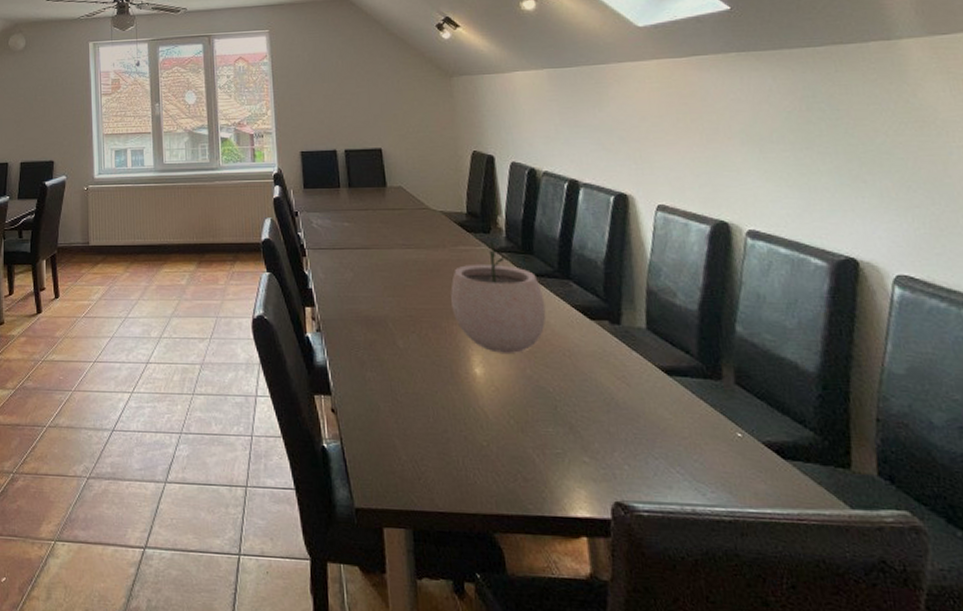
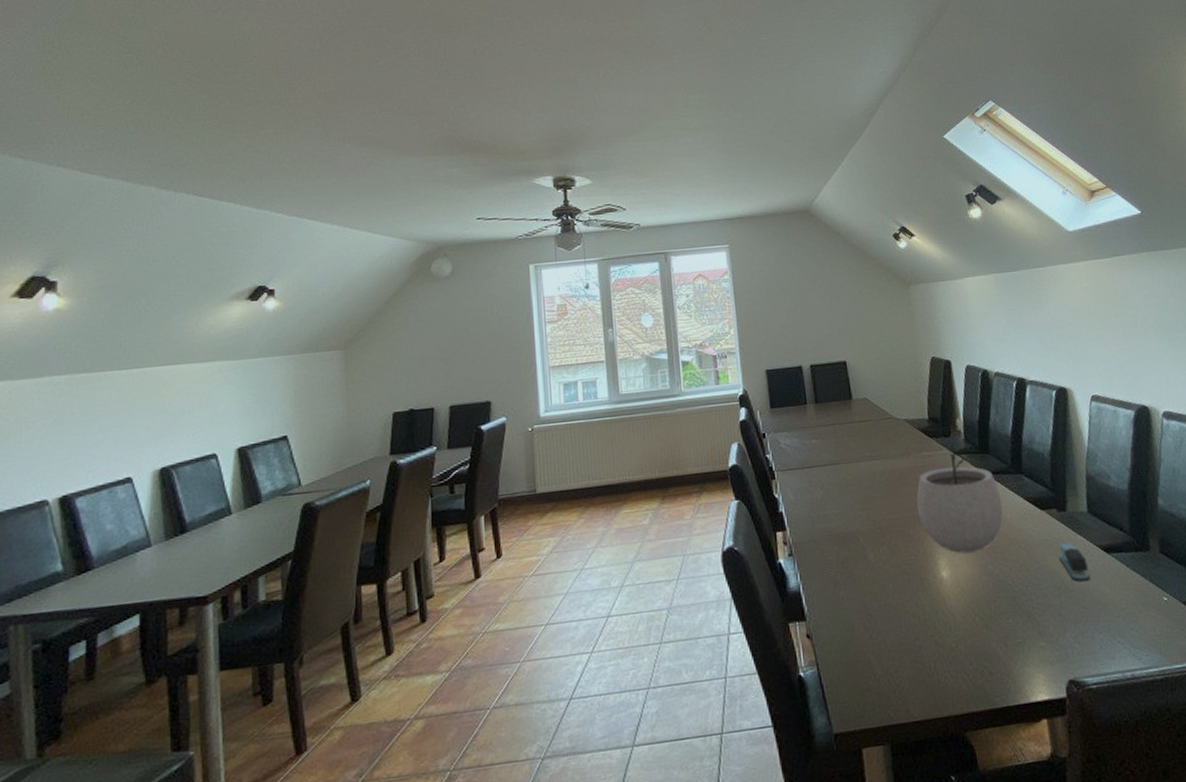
stapler: none [609,358,647,402] -> present [1058,543,1091,582]

